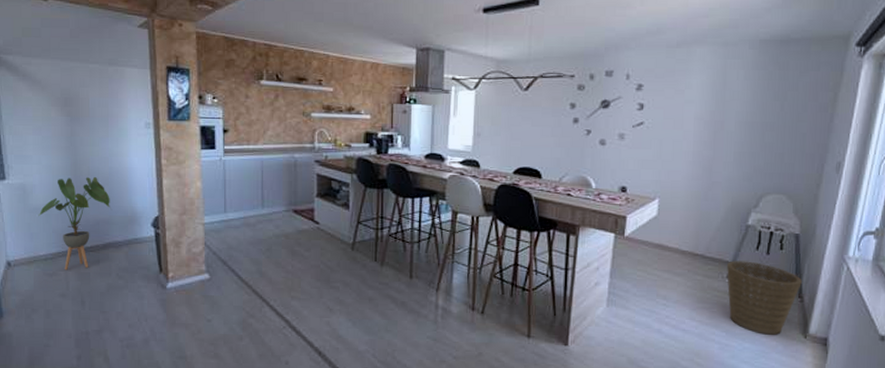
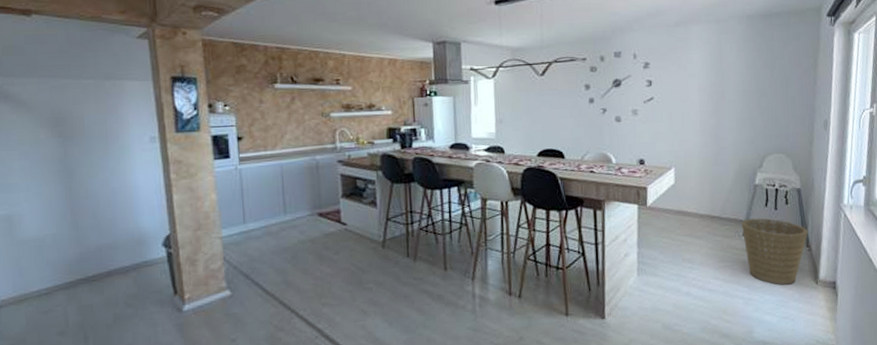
house plant: present [38,176,111,271] -> none [28,198,115,305]

